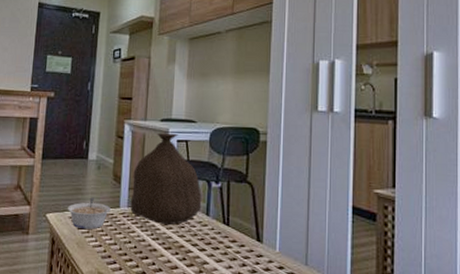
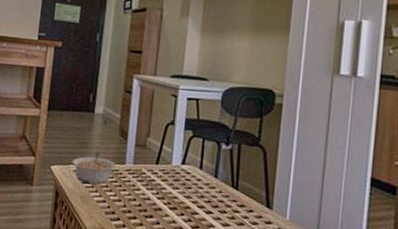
bag: present [130,132,202,226] -> none [136,89,211,186]

